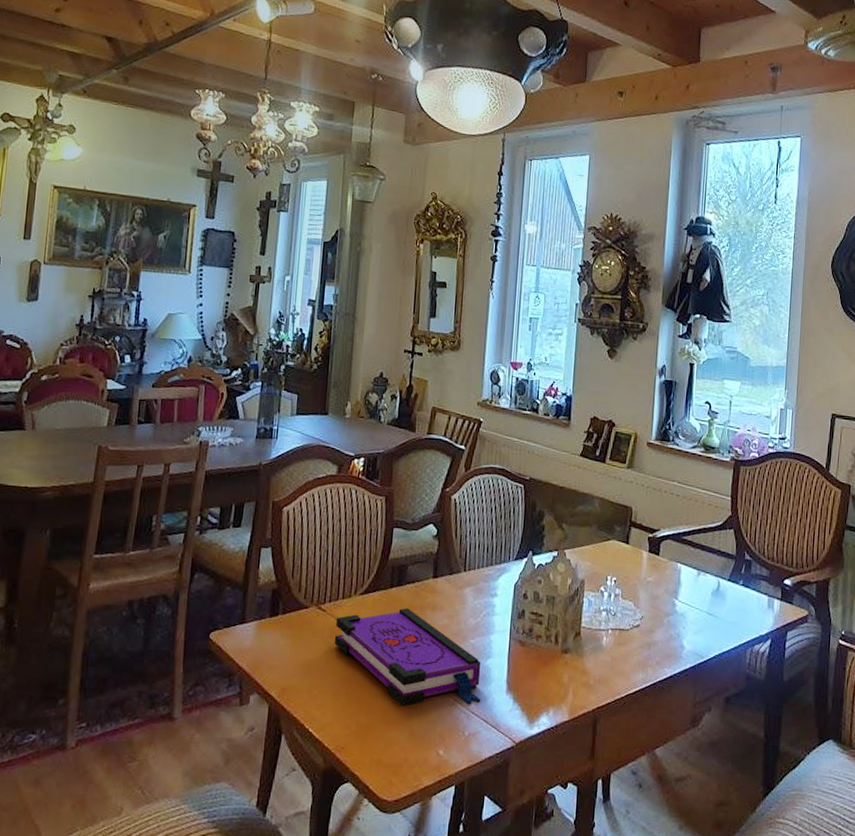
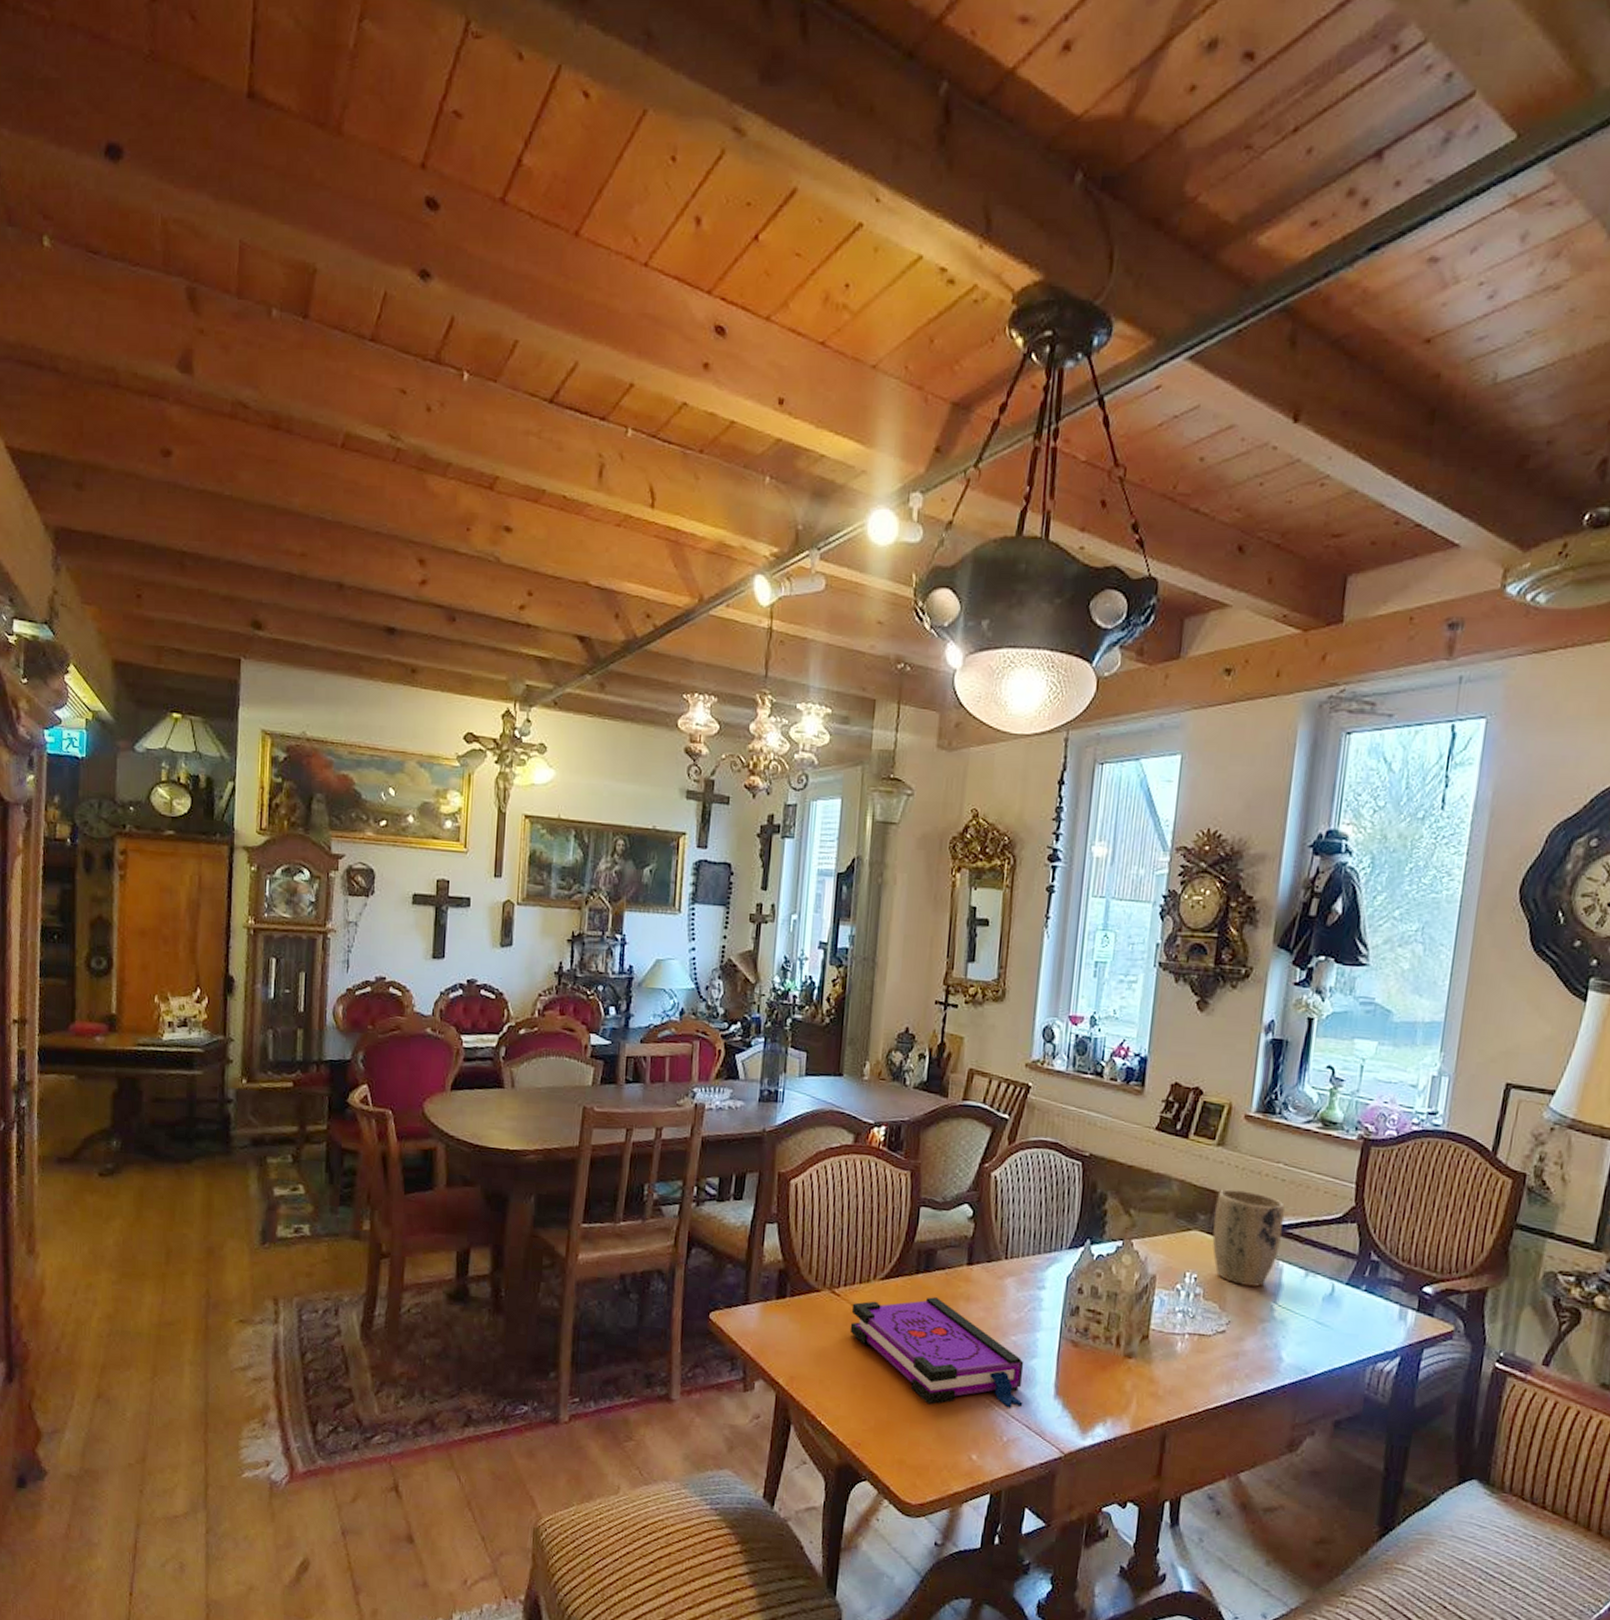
plant pot: none [626,504,680,586] -> present [1212,1189,1285,1287]

